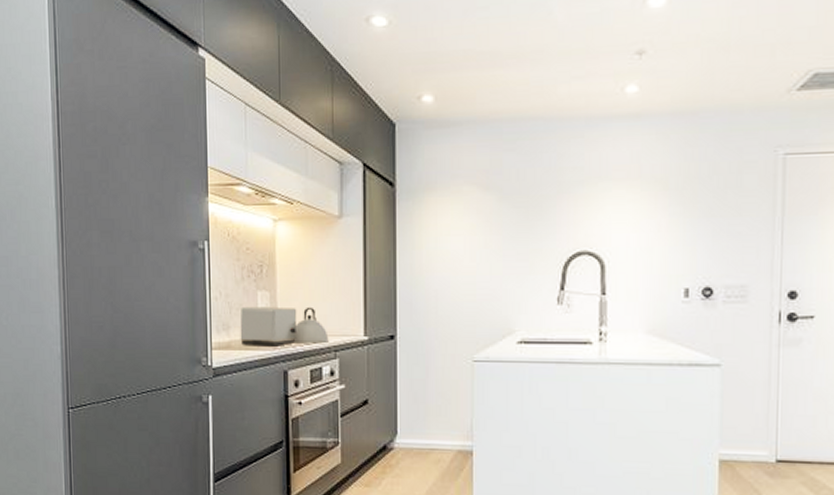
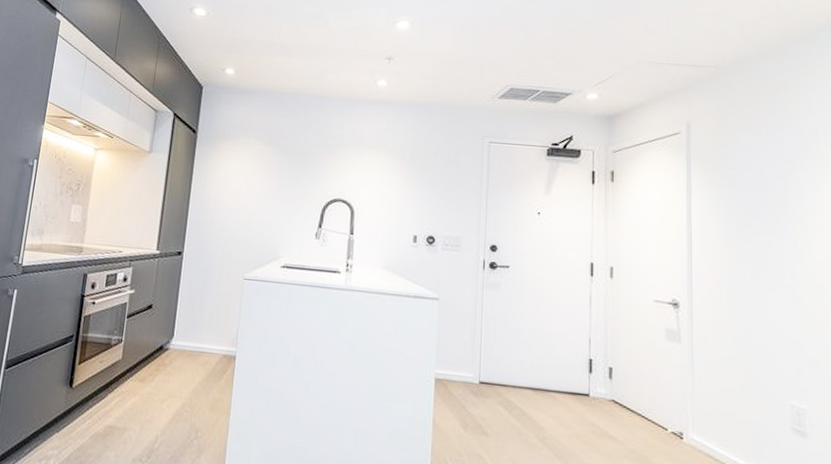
toaster: present [240,306,298,346] -> none [50,216,103,252]
kettle: present [293,306,329,344] -> none [96,221,127,254]

